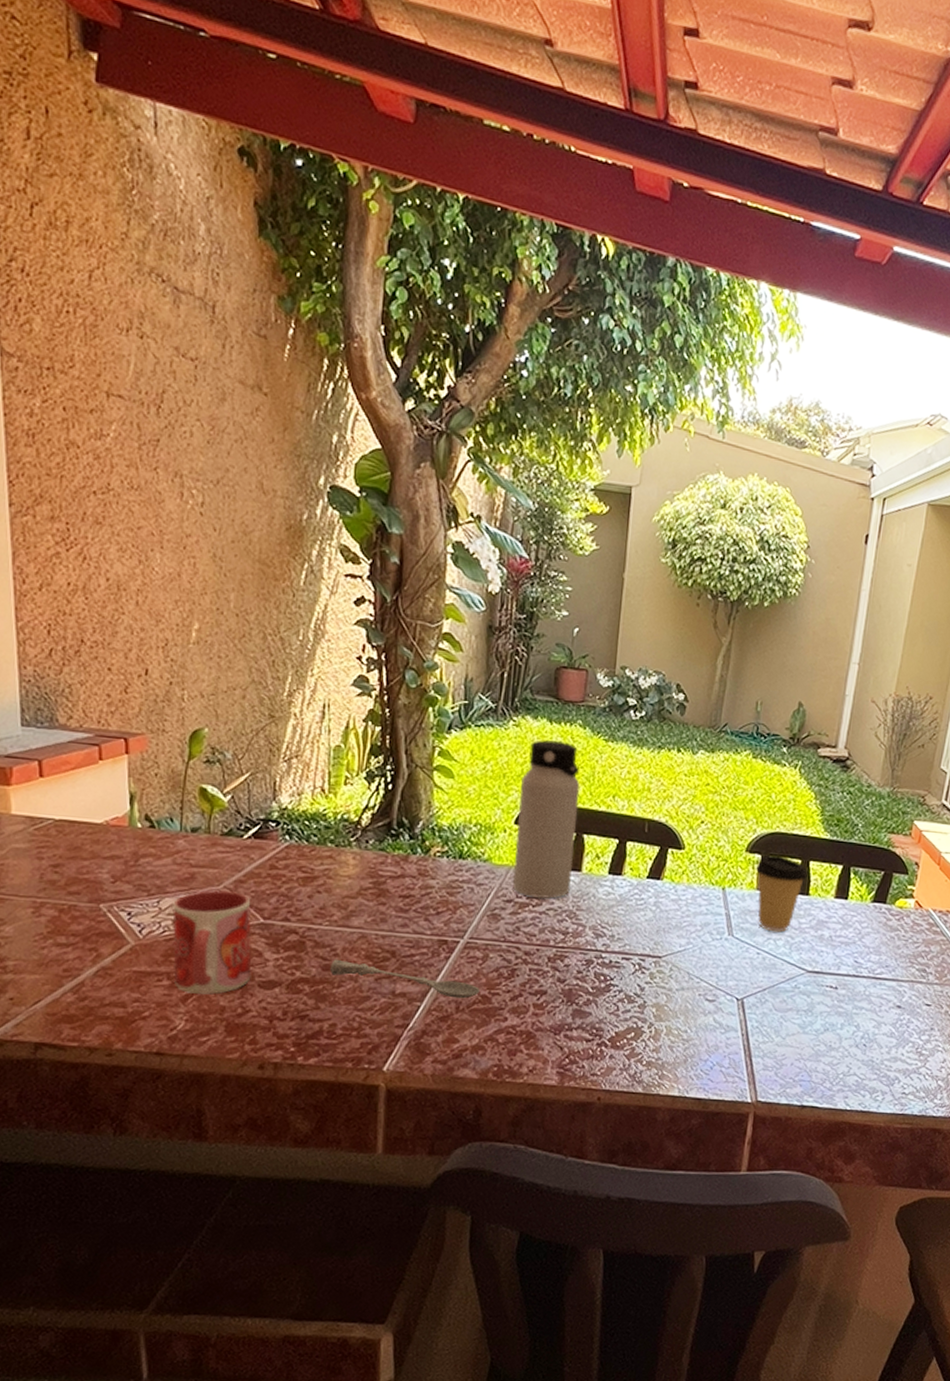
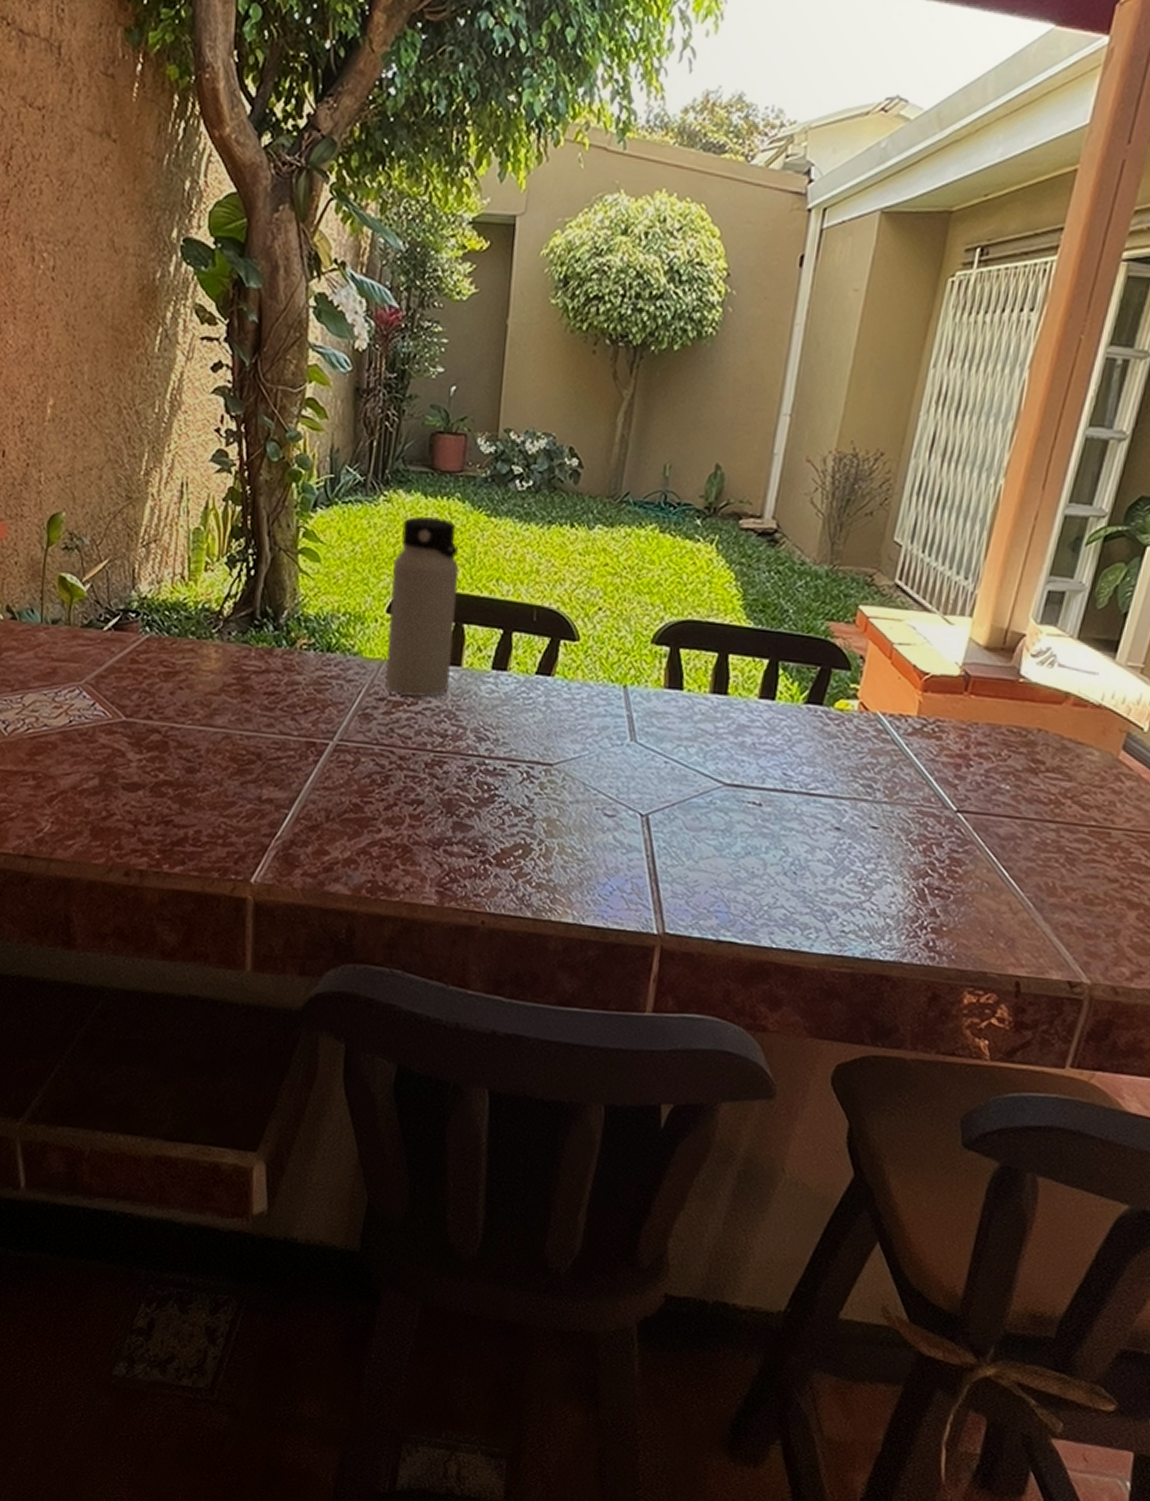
mug: present [171,890,252,995] -> none [34,685,115,797]
soupspoon: present [329,959,481,999] -> none [193,760,352,807]
coffee cup: present [755,854,809,933] -> none [662,646,727,738]

